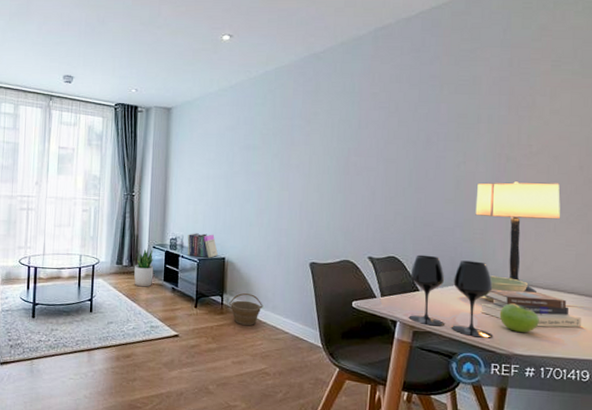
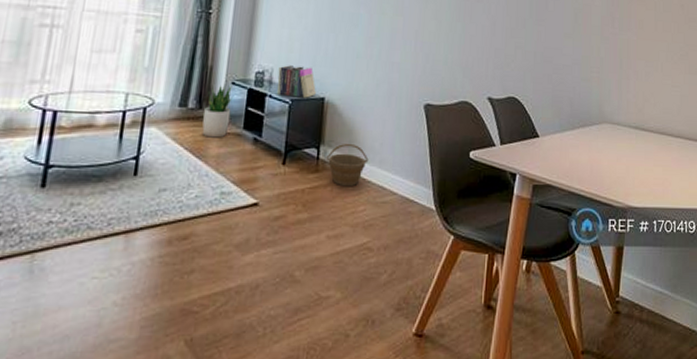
wine glass: present [408,254,493,338] -> none [528,95,609,190]
table lamp: present [475,181,561,293] -> none [592,17,667,137]
books: present [480,289,581,328] -> none [598,133,687,175]
bowl: present [483,275,529,302] -> none [601,118,641,148]
fruit: present [499,303,539,333] -> none [615,149,651,183]

